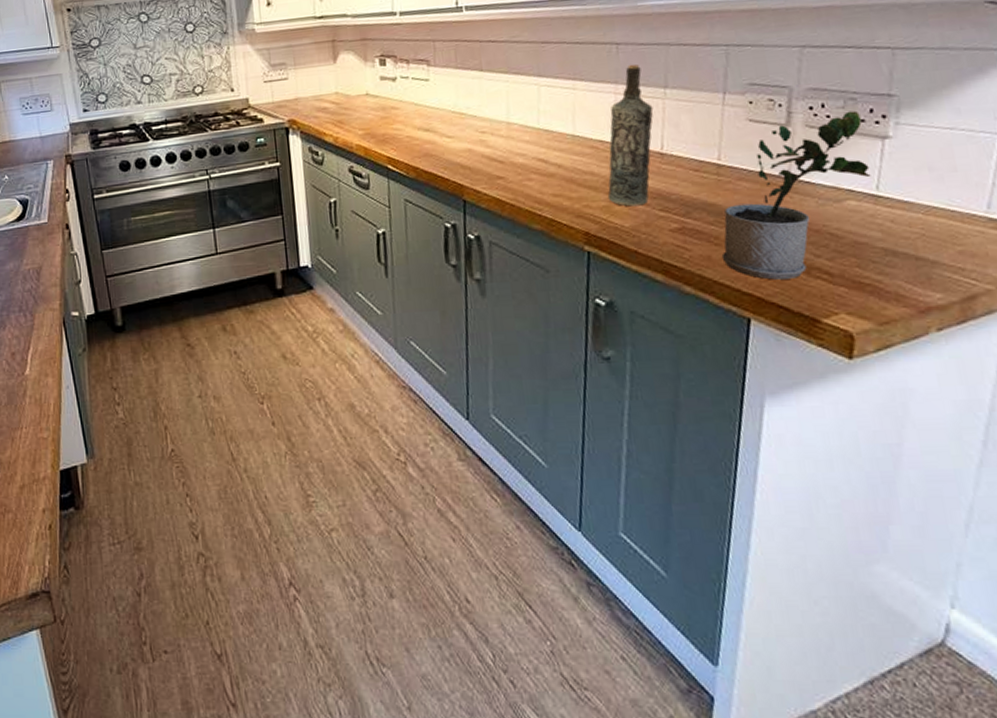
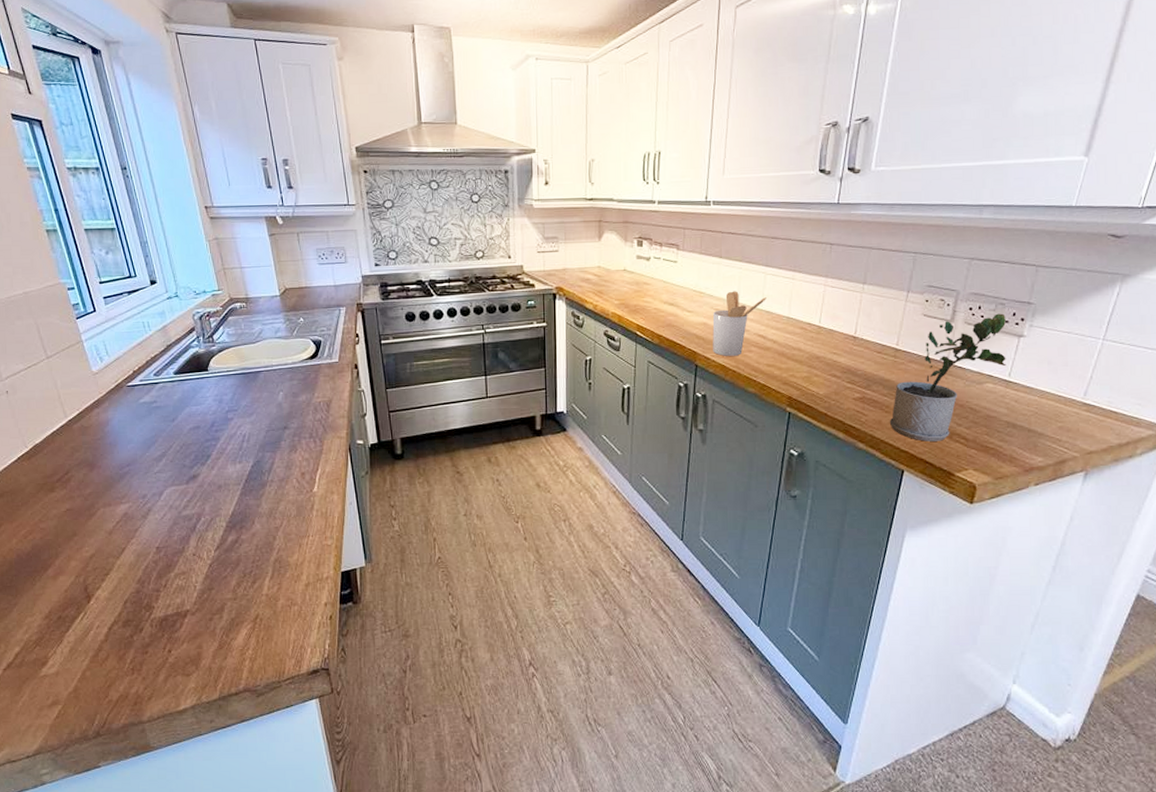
utensil holder: none [479,108,543,188] -> present [712,291,766,356]
bottle: present [607,64,654,207] -> none [809,262,853,378]

